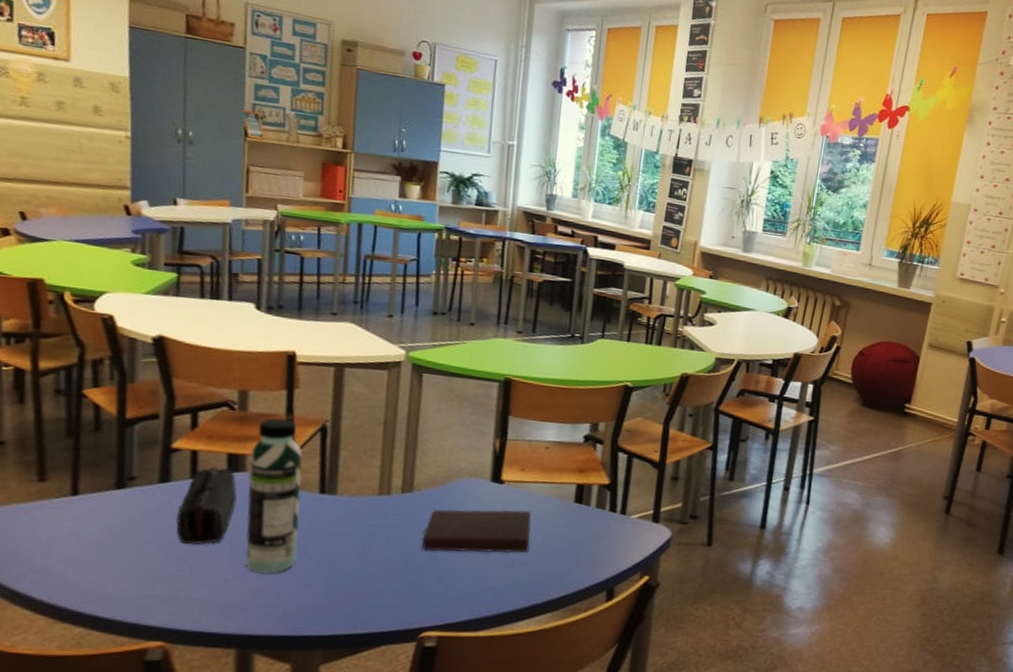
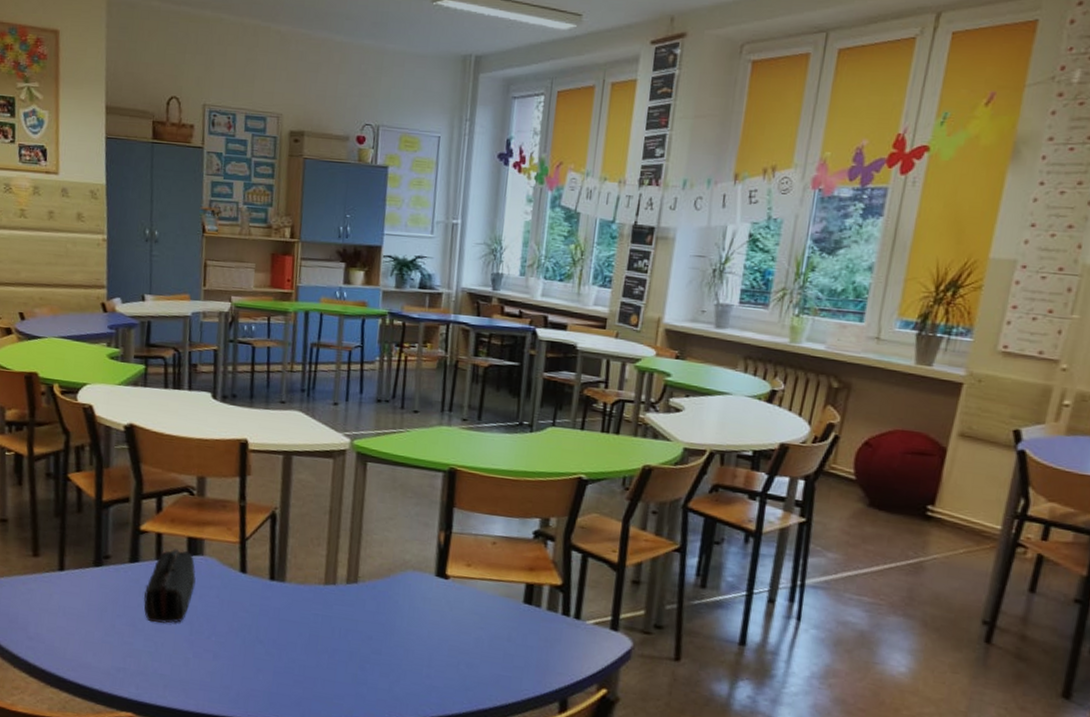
water bottle: present [245,417,302,574] -> none [203,504,254,656]
book: present [421,508,532,554] -> none [366,601,478,654]

